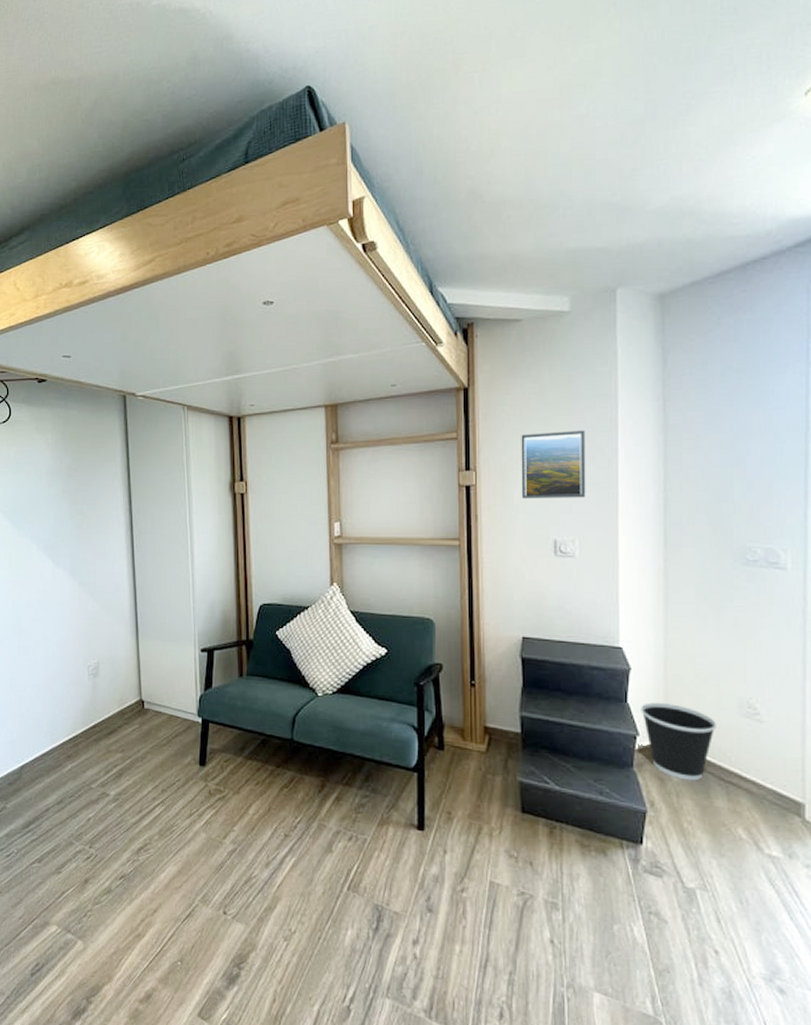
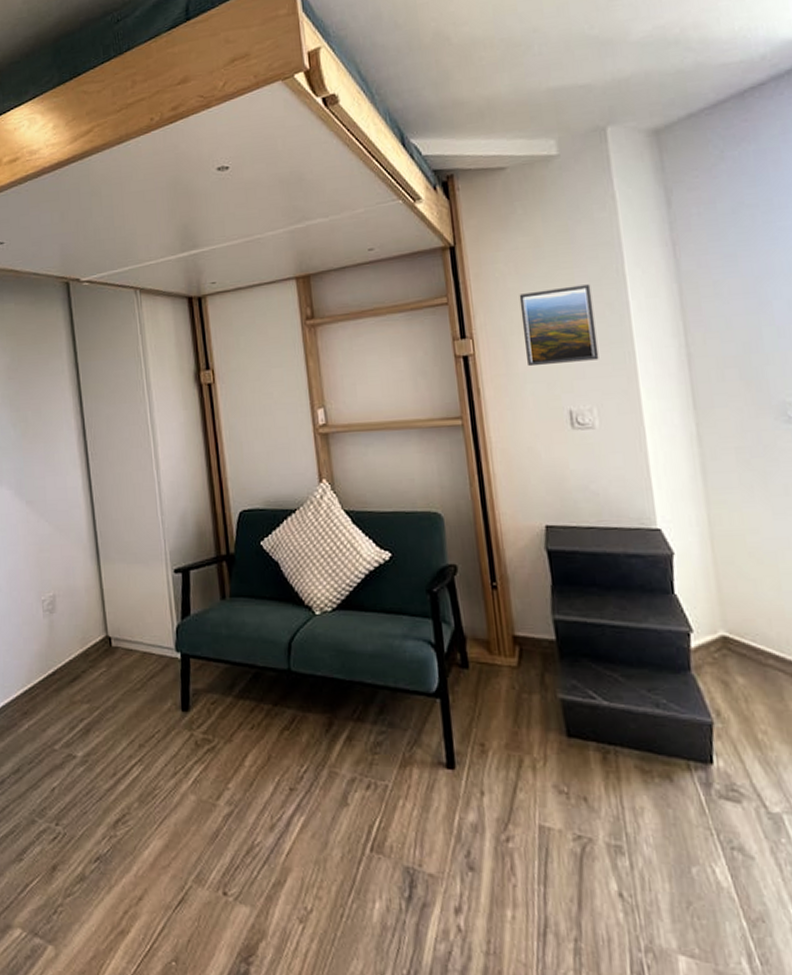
wastebasket: present [641,703,716,781] -> none [690,591,780,682]

